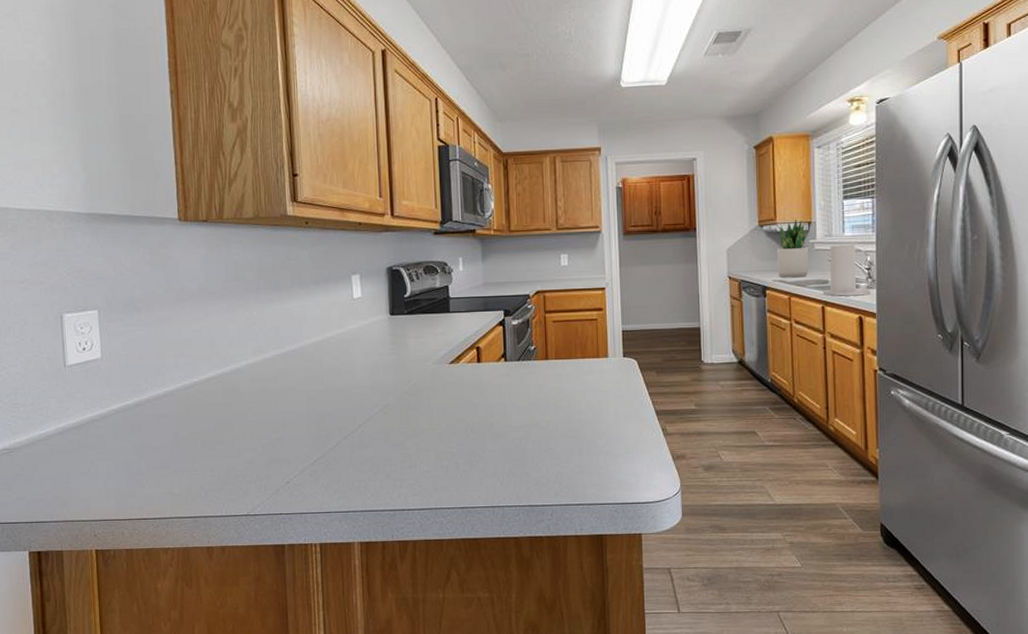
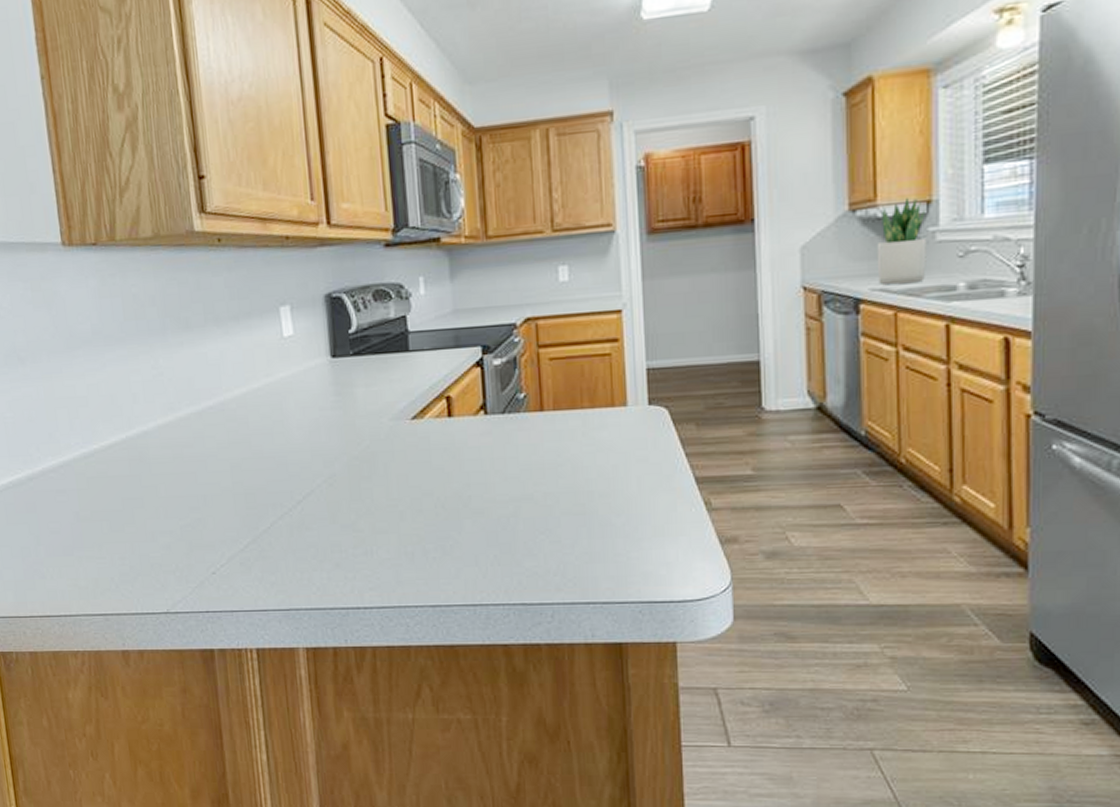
paper towel: present [822,244,871,296] -> none [947,230,1024,309]

